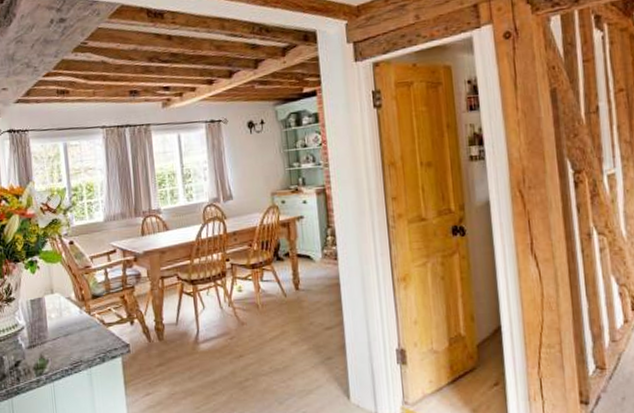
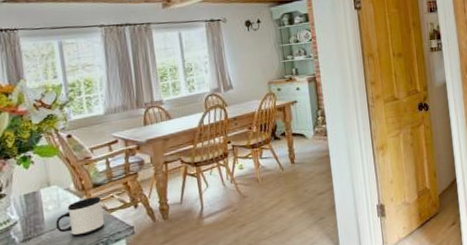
mug: none [57,308,102,349] -> present [55,196,104,237]

